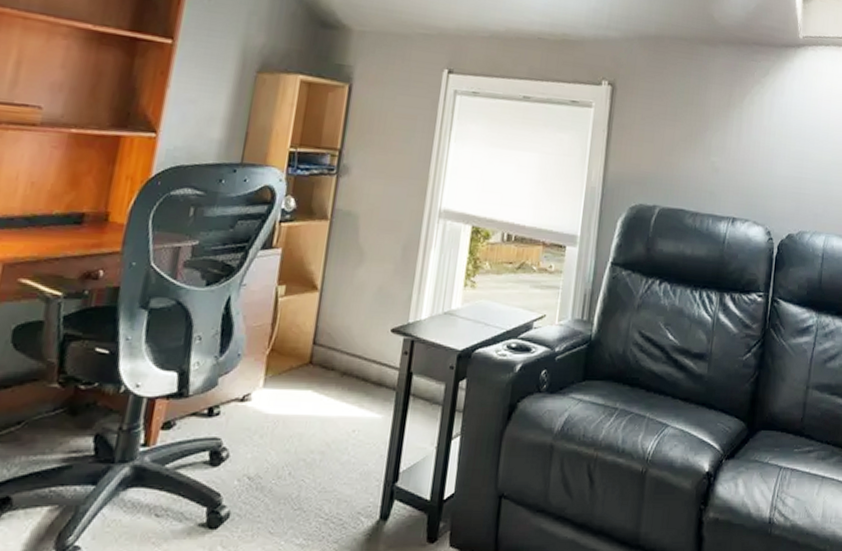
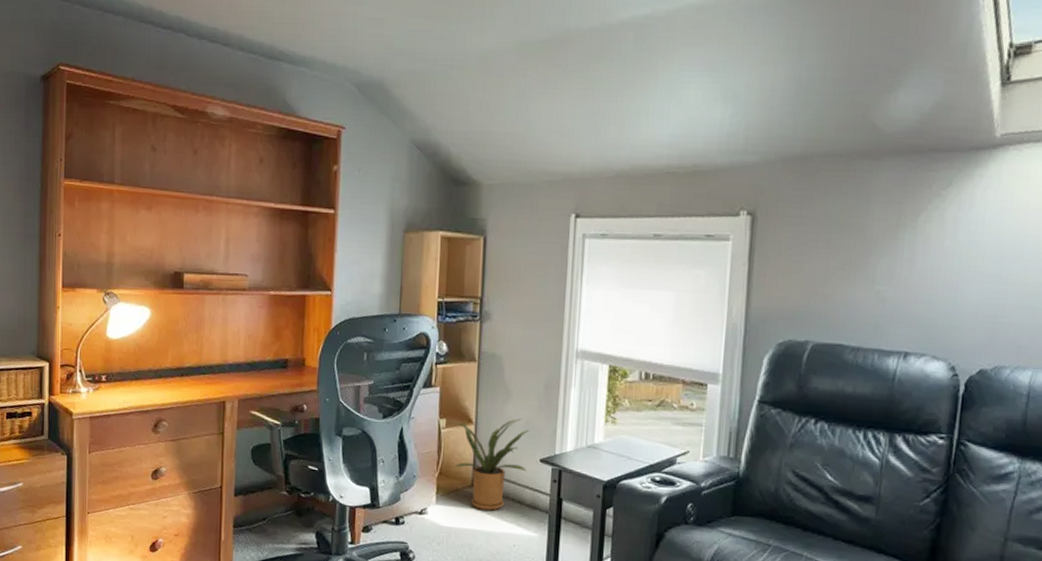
house plant: none [290,284,381,391] -> present [451,418,529,511]

